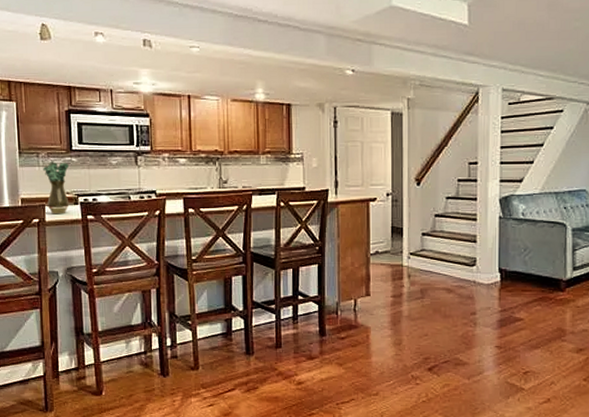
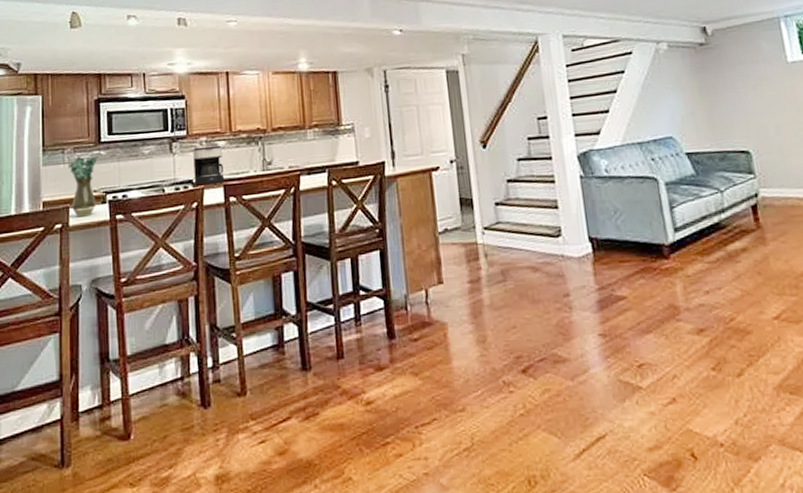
coffee maker: none [146,162,196,195] -> present [181,145,237,185]

